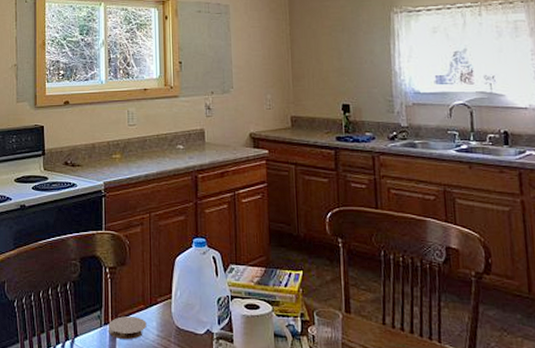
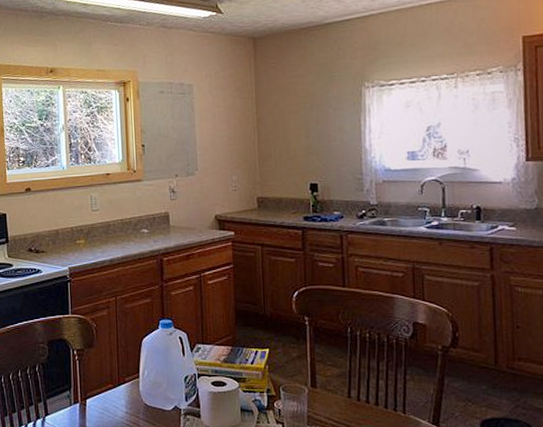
coaster: present [109,316,147,340] -> none [78,395,116,417]

